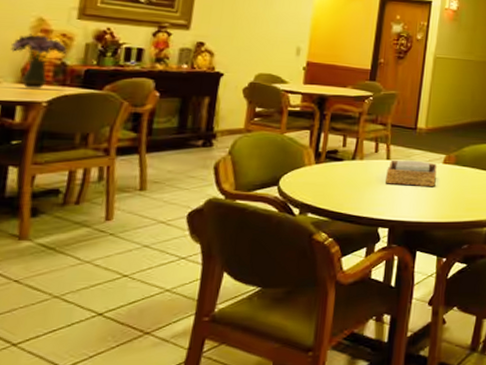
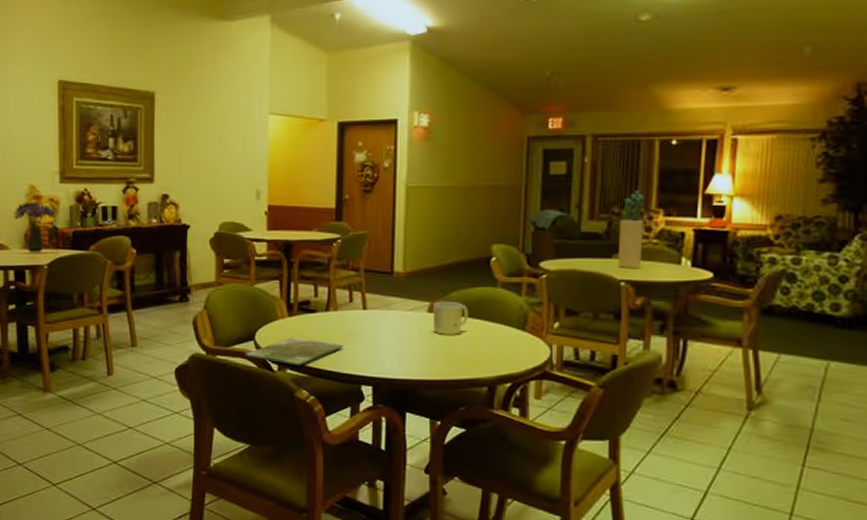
magazine: none [266,183,366,210] -> present [245,337,344,366]
napkin holder: present [384,159,437,188] -> none [363,309,421,340]
mug: none [447,154,477,183] -> present [433,301,468,335]

